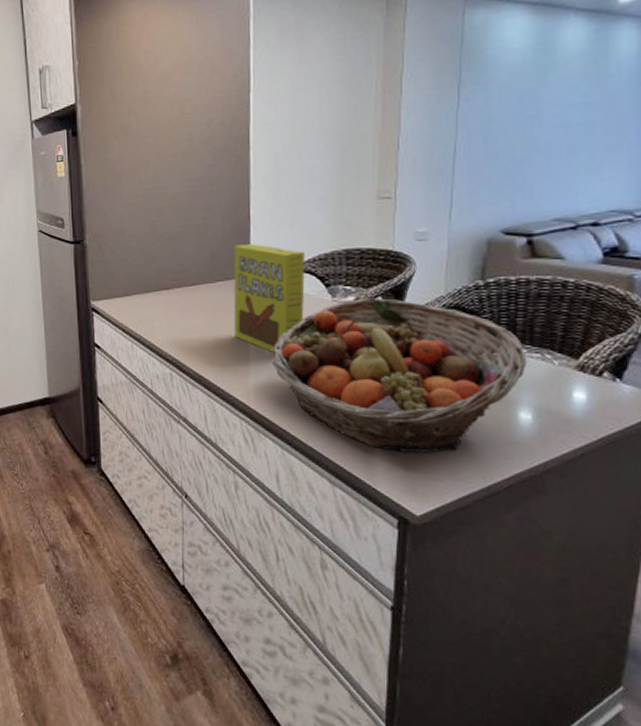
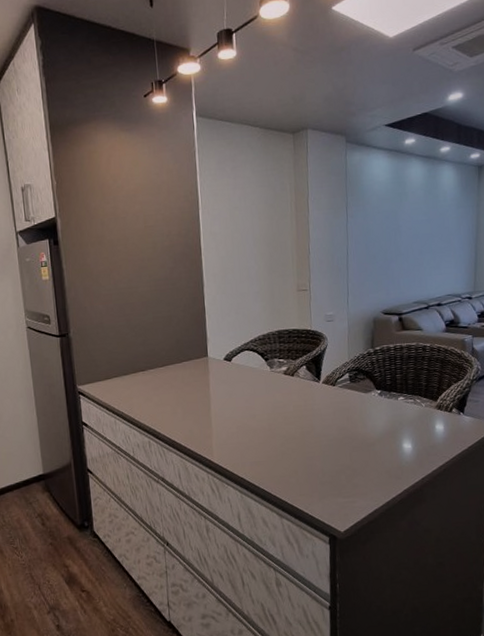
cereal box: present [233,243,305,352] -> none [194,329,251,416]
fruit basket: present [272,298,528,453] -> none [229,366,406,484]

